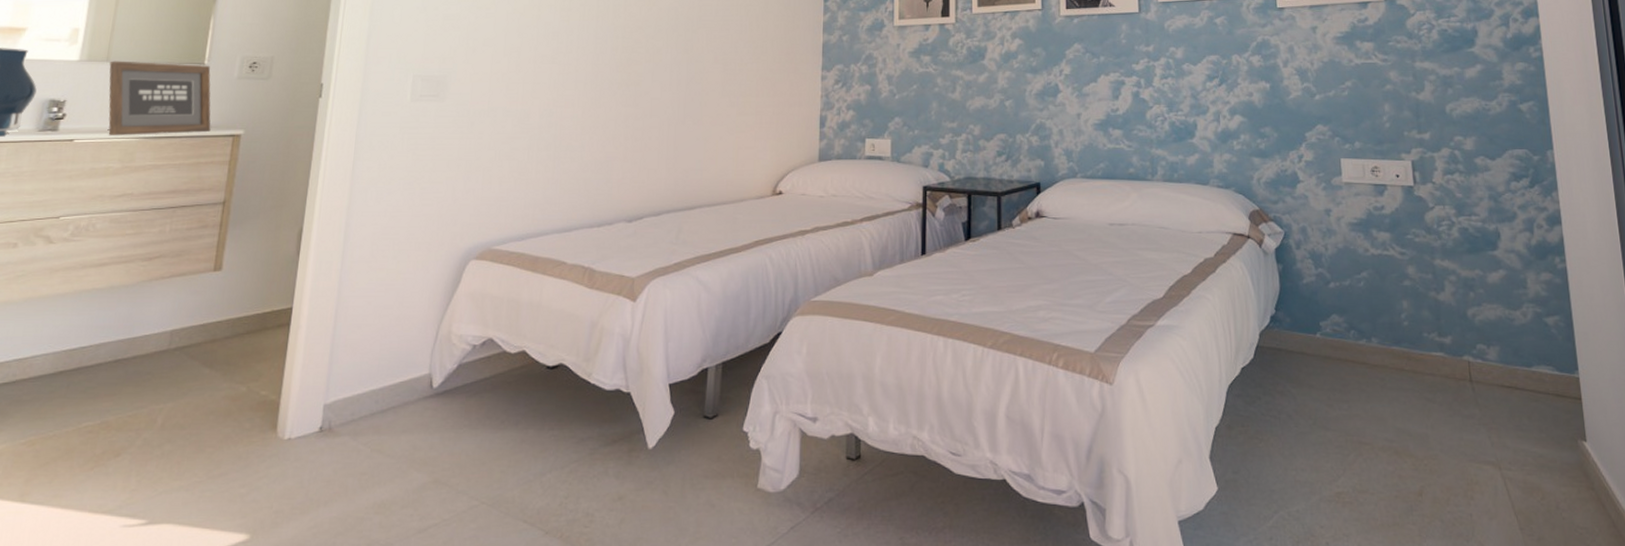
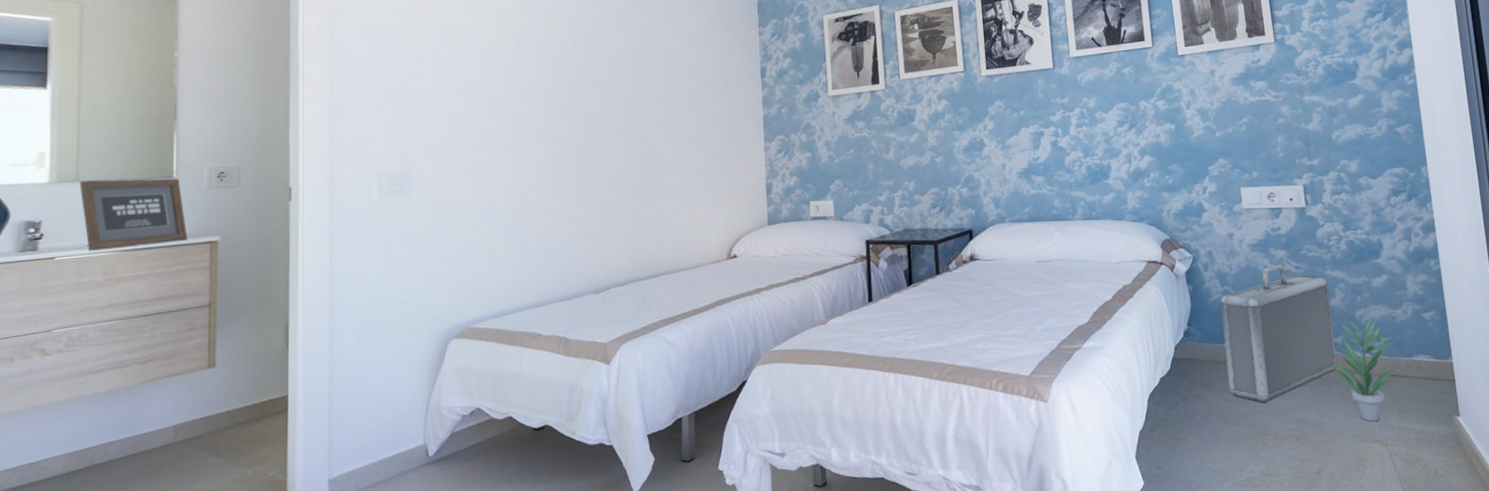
briefcase: none [1313,248,1445,406] -> present [1220,264,1337,403]
potted plant: none [1439,320,1516,439] -> present [1332,319,1398,422]

